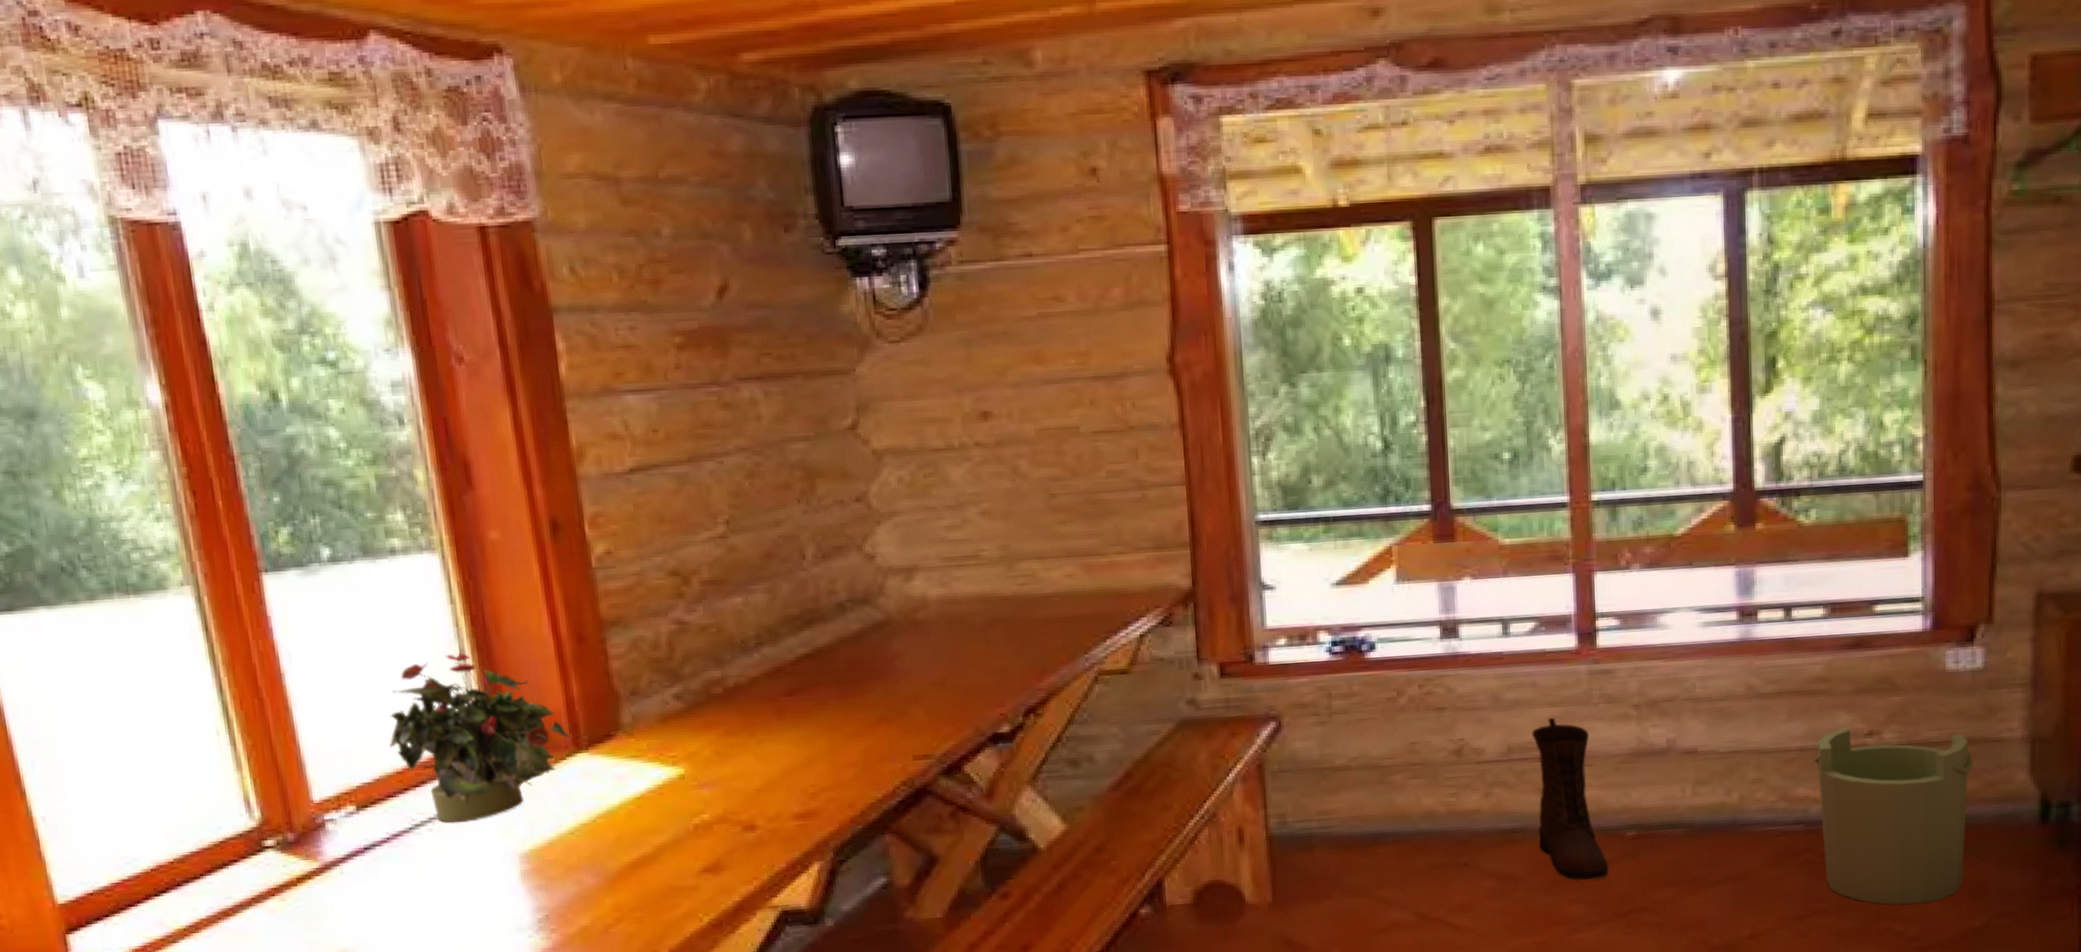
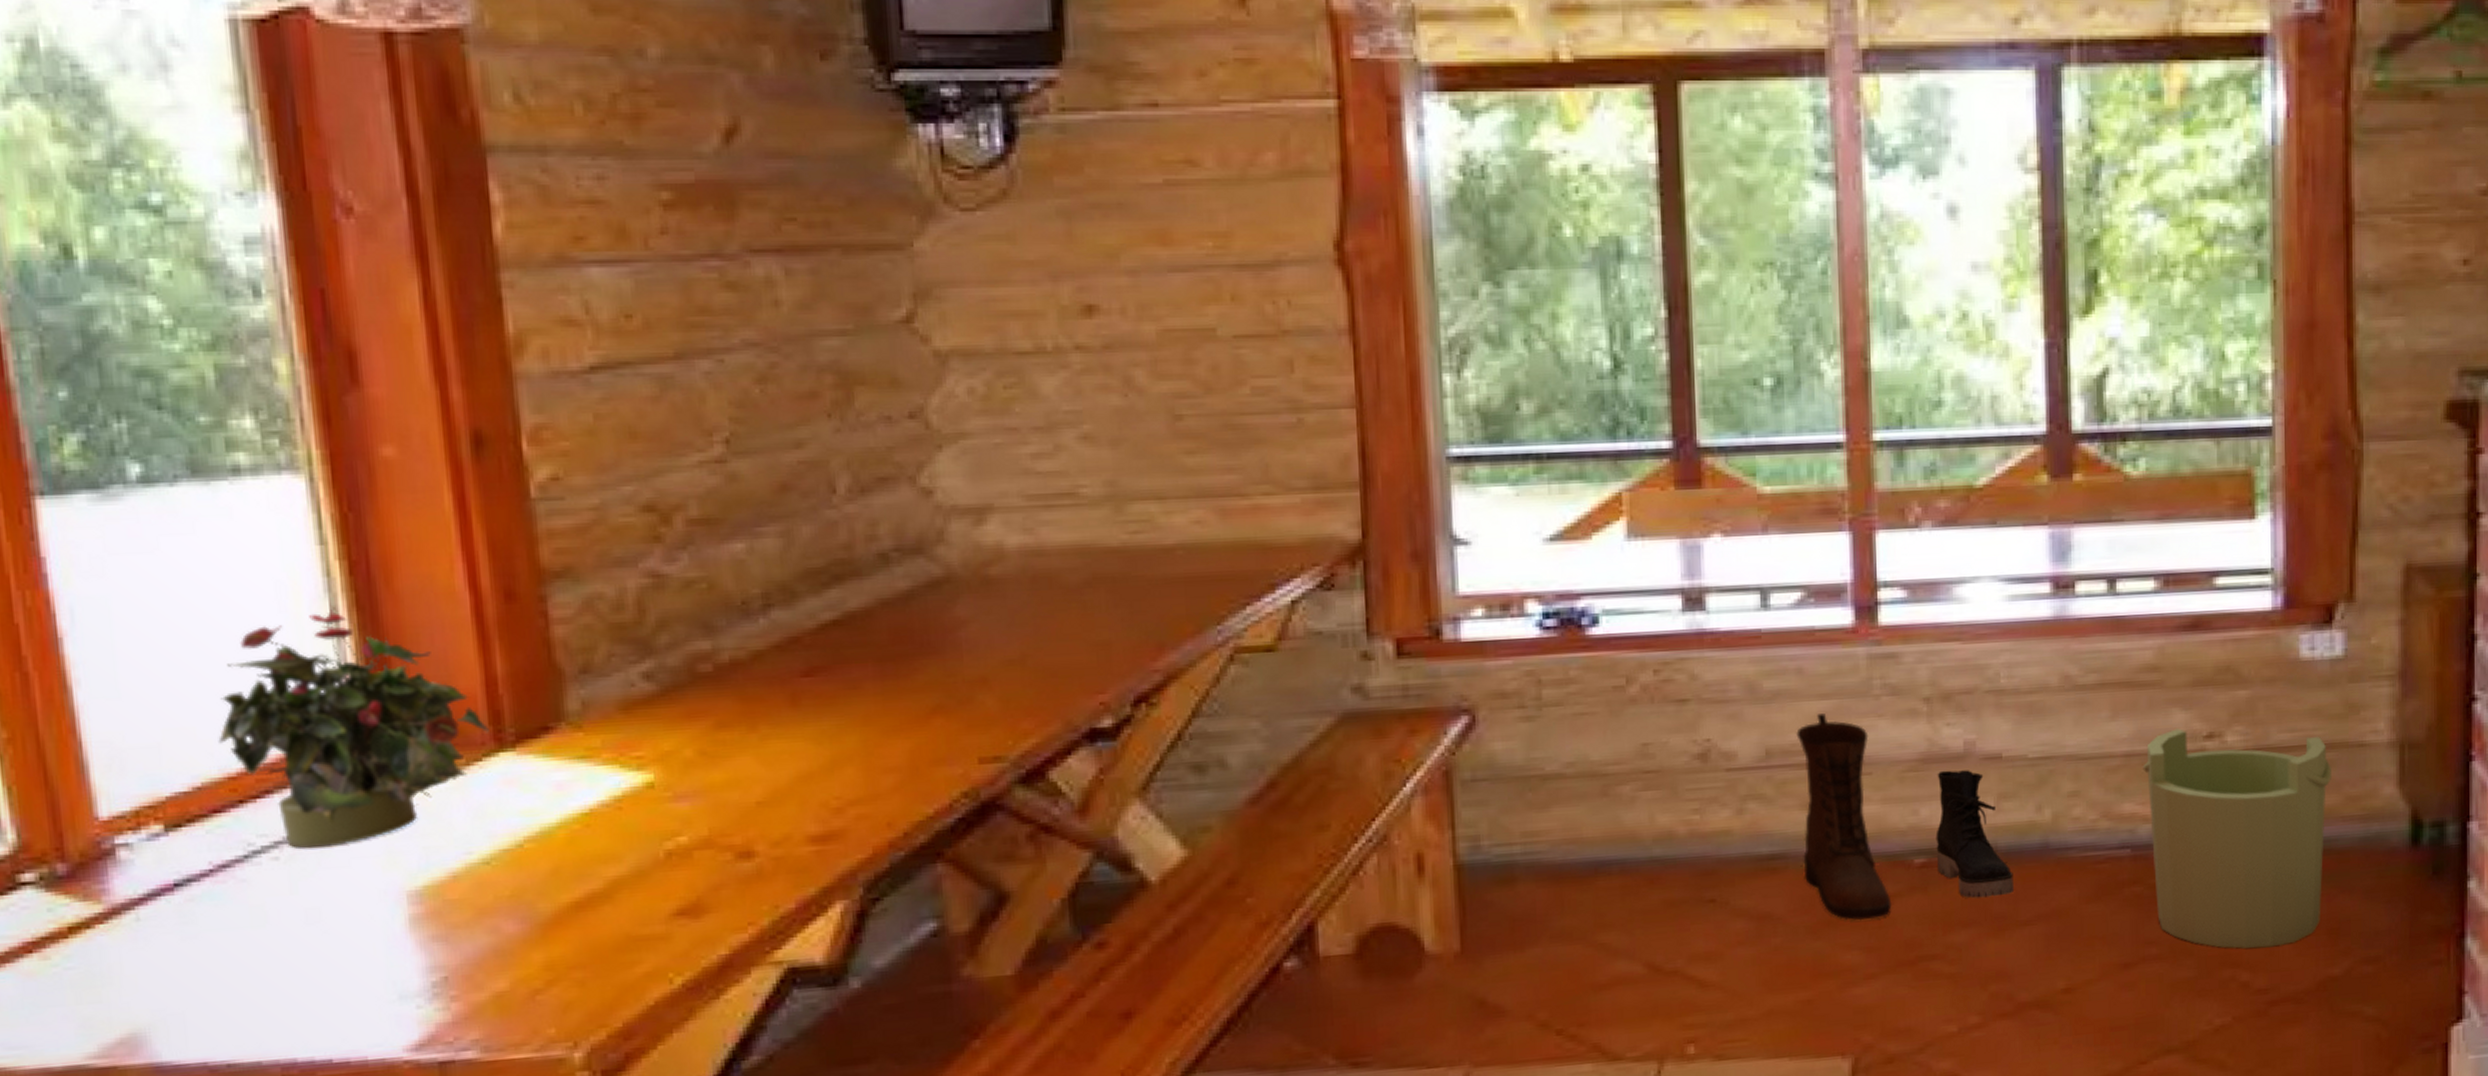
boot: none [1644,762,1708,864] -> present [1936,770,2014,899]

